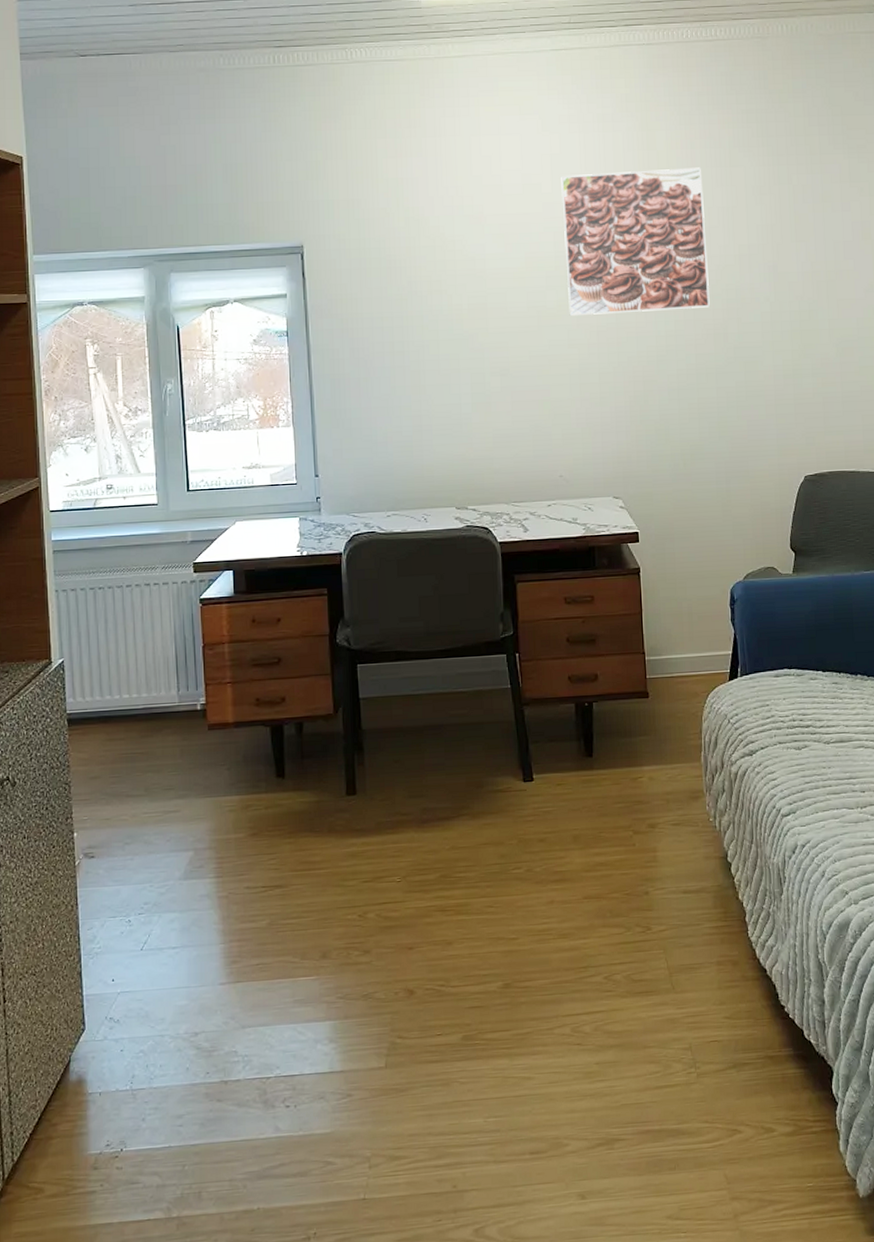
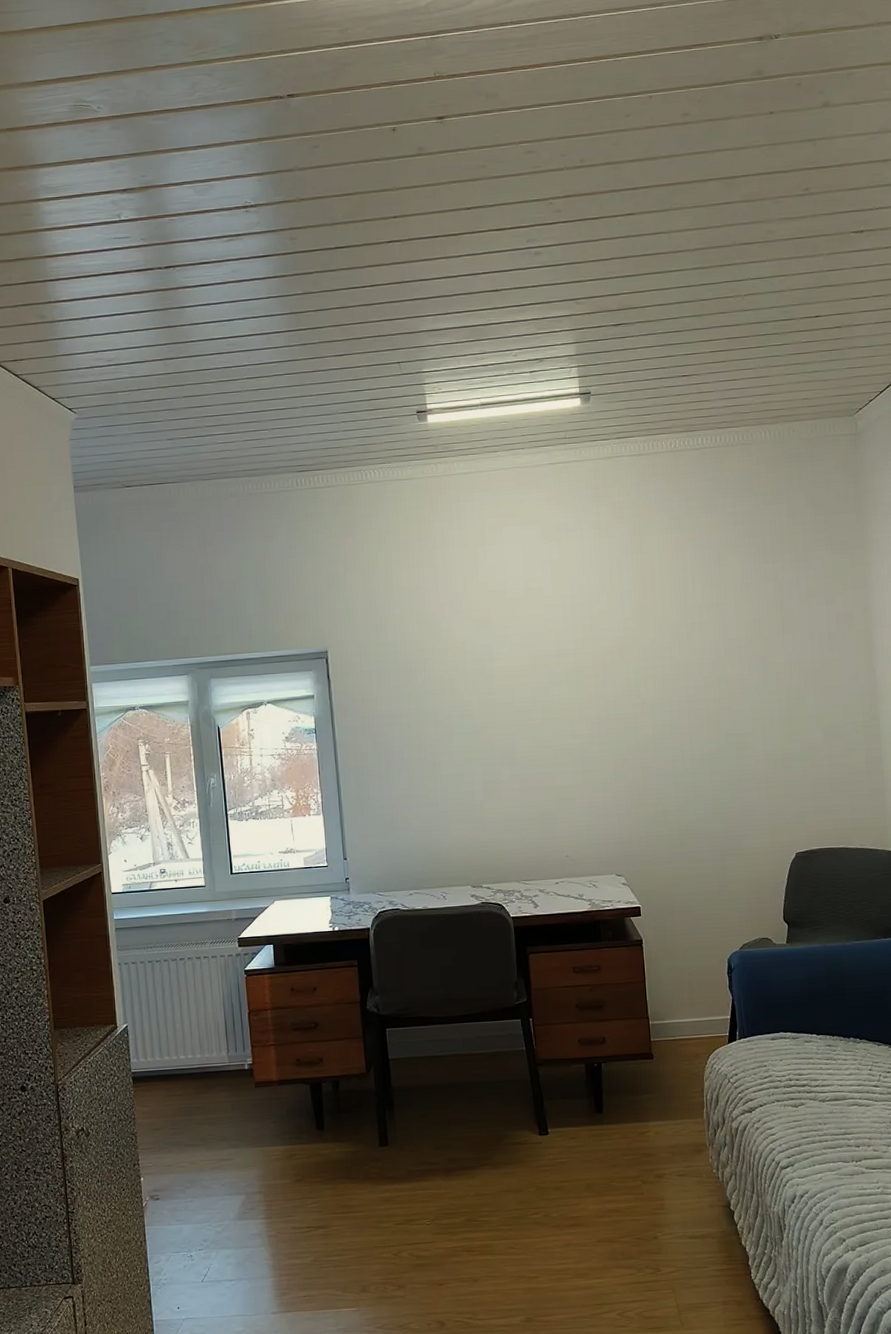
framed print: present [561,167,710,315] -> none [560,567,702,708]

